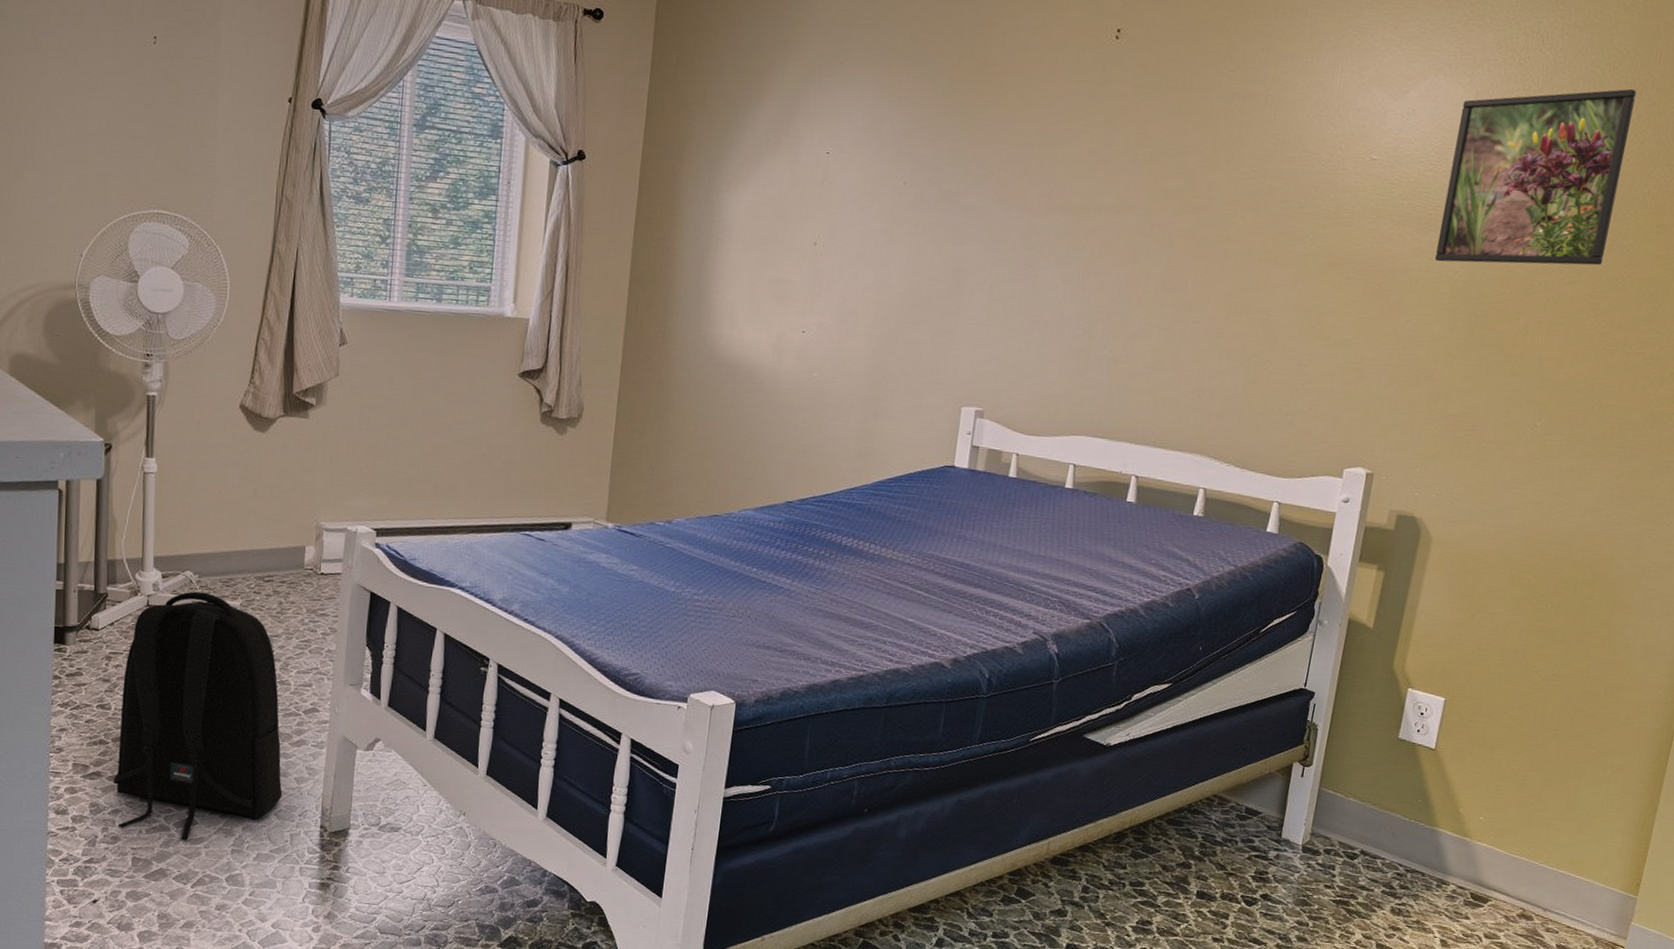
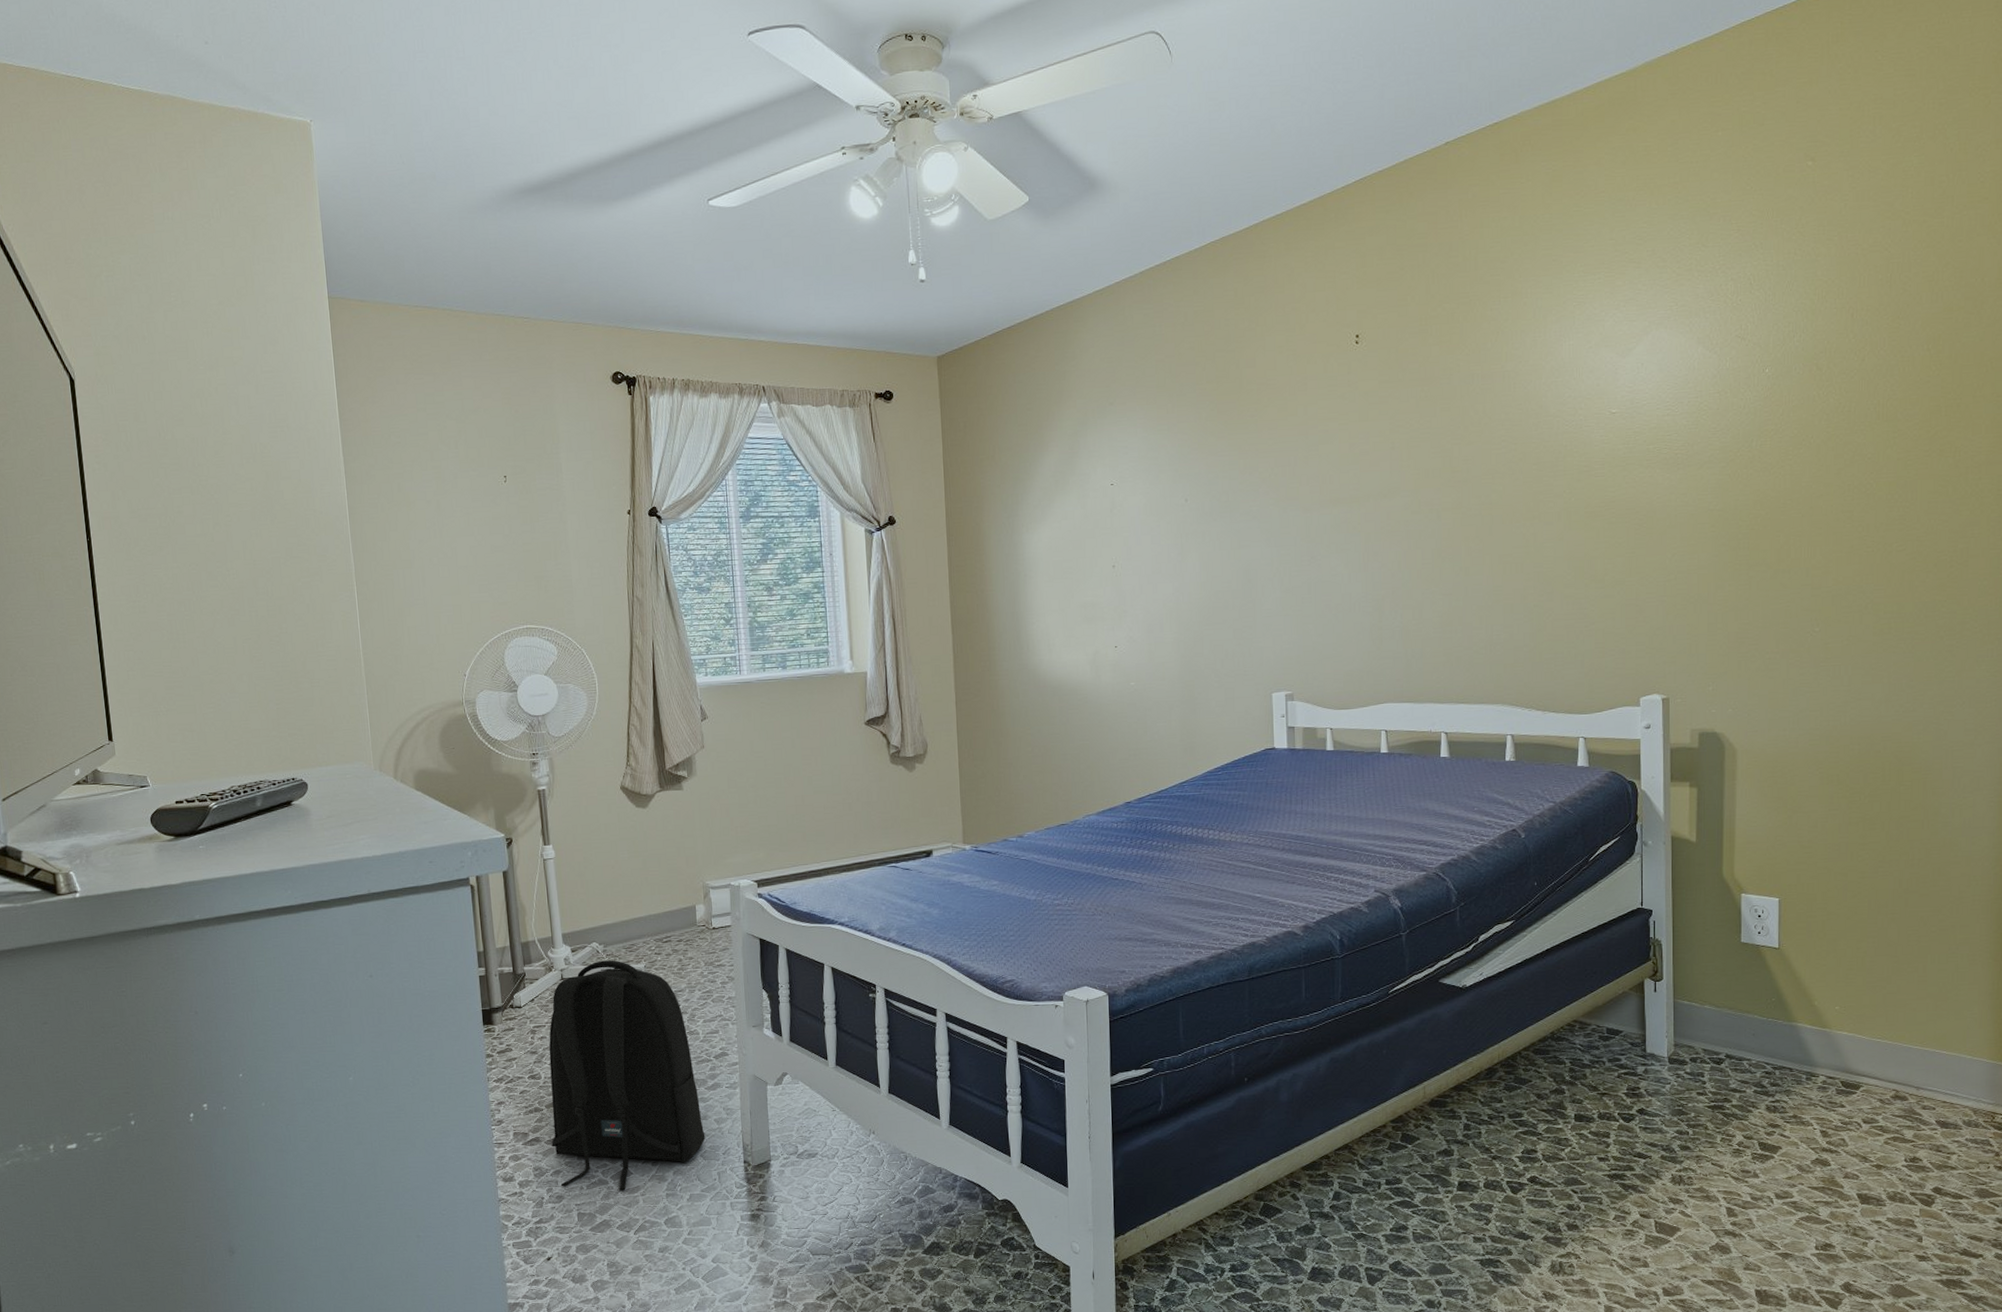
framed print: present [1435,88,1637,266] -> none [1687,312,1849,496]

